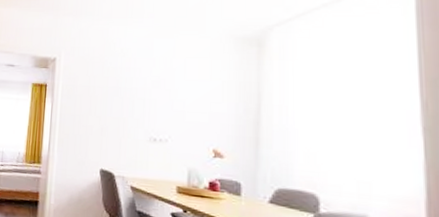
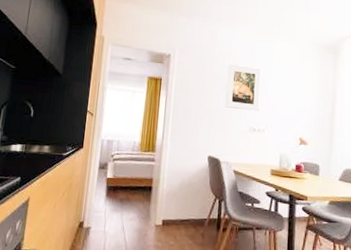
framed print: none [119,64,162,118] -> present [225,63,261,111]

